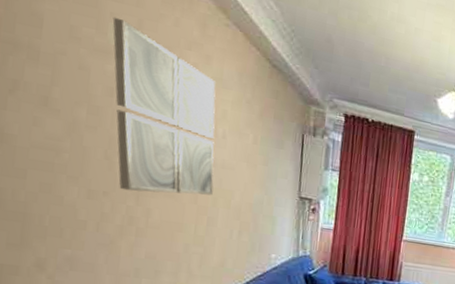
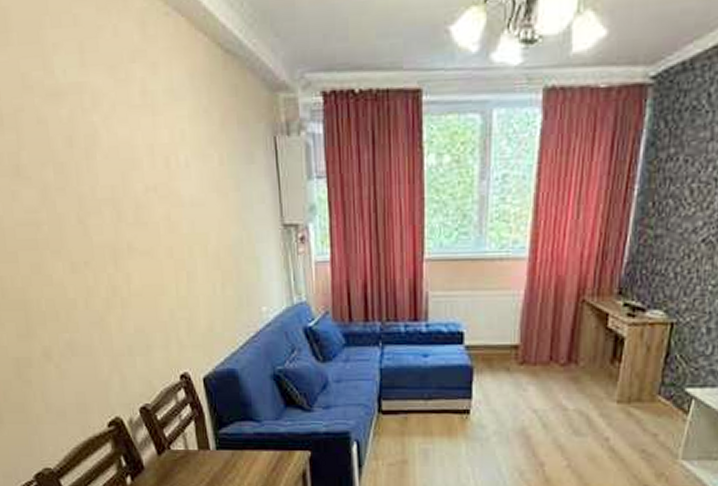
wall art: present [112,17,216,196] -> none [55,47,187,256]

